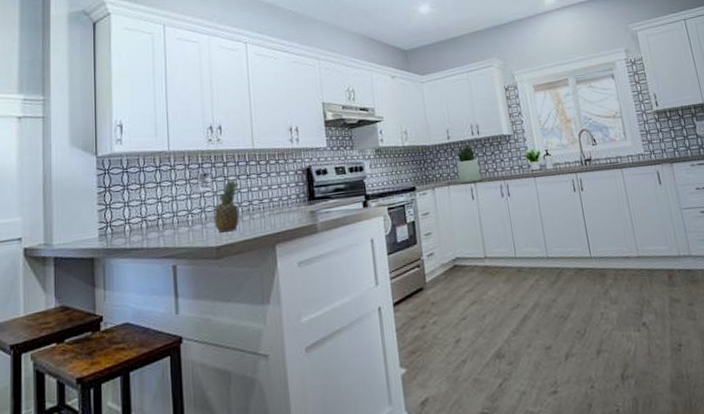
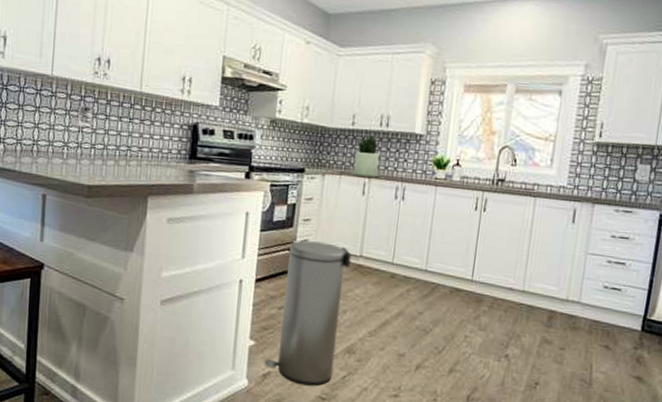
fruit: present [214,178,240,233] -> none [89,118,121,174]
pedal bin: none [417,251,489,404] -> present [265,240,352,386]

